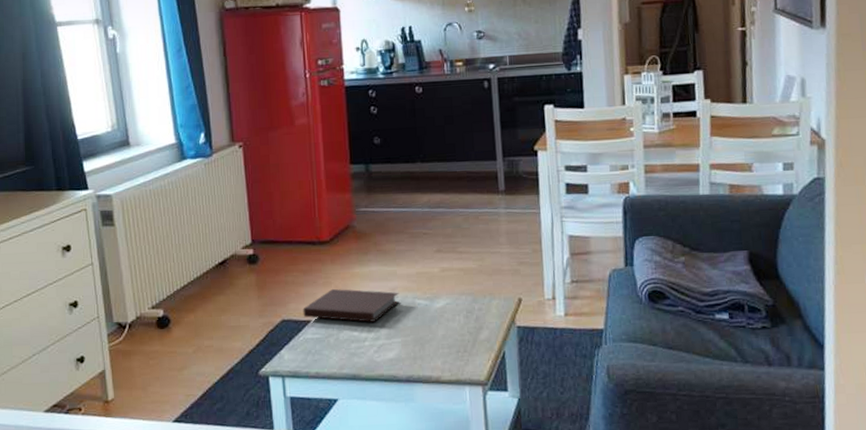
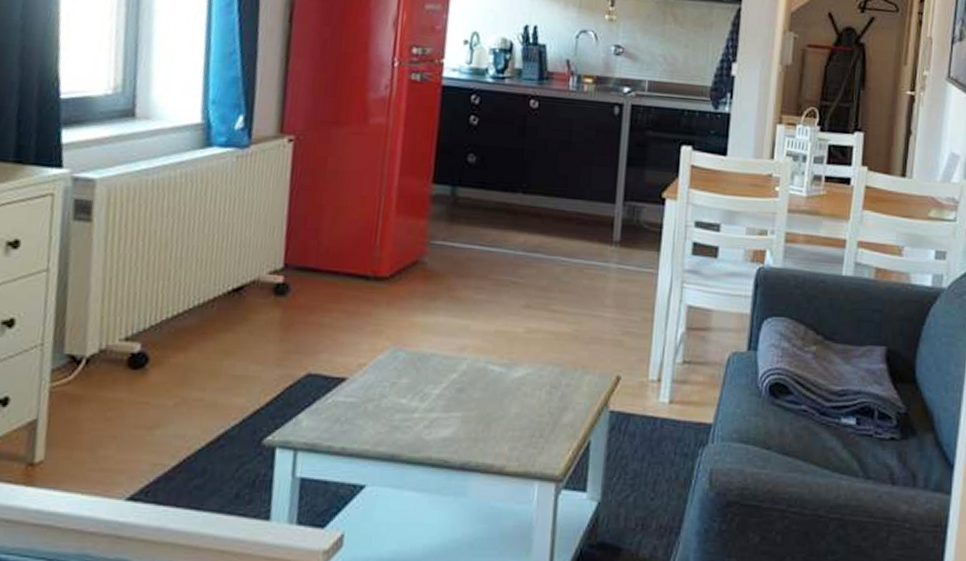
notebook: present [303,288,400,322] -> none [337,339,469,388]

